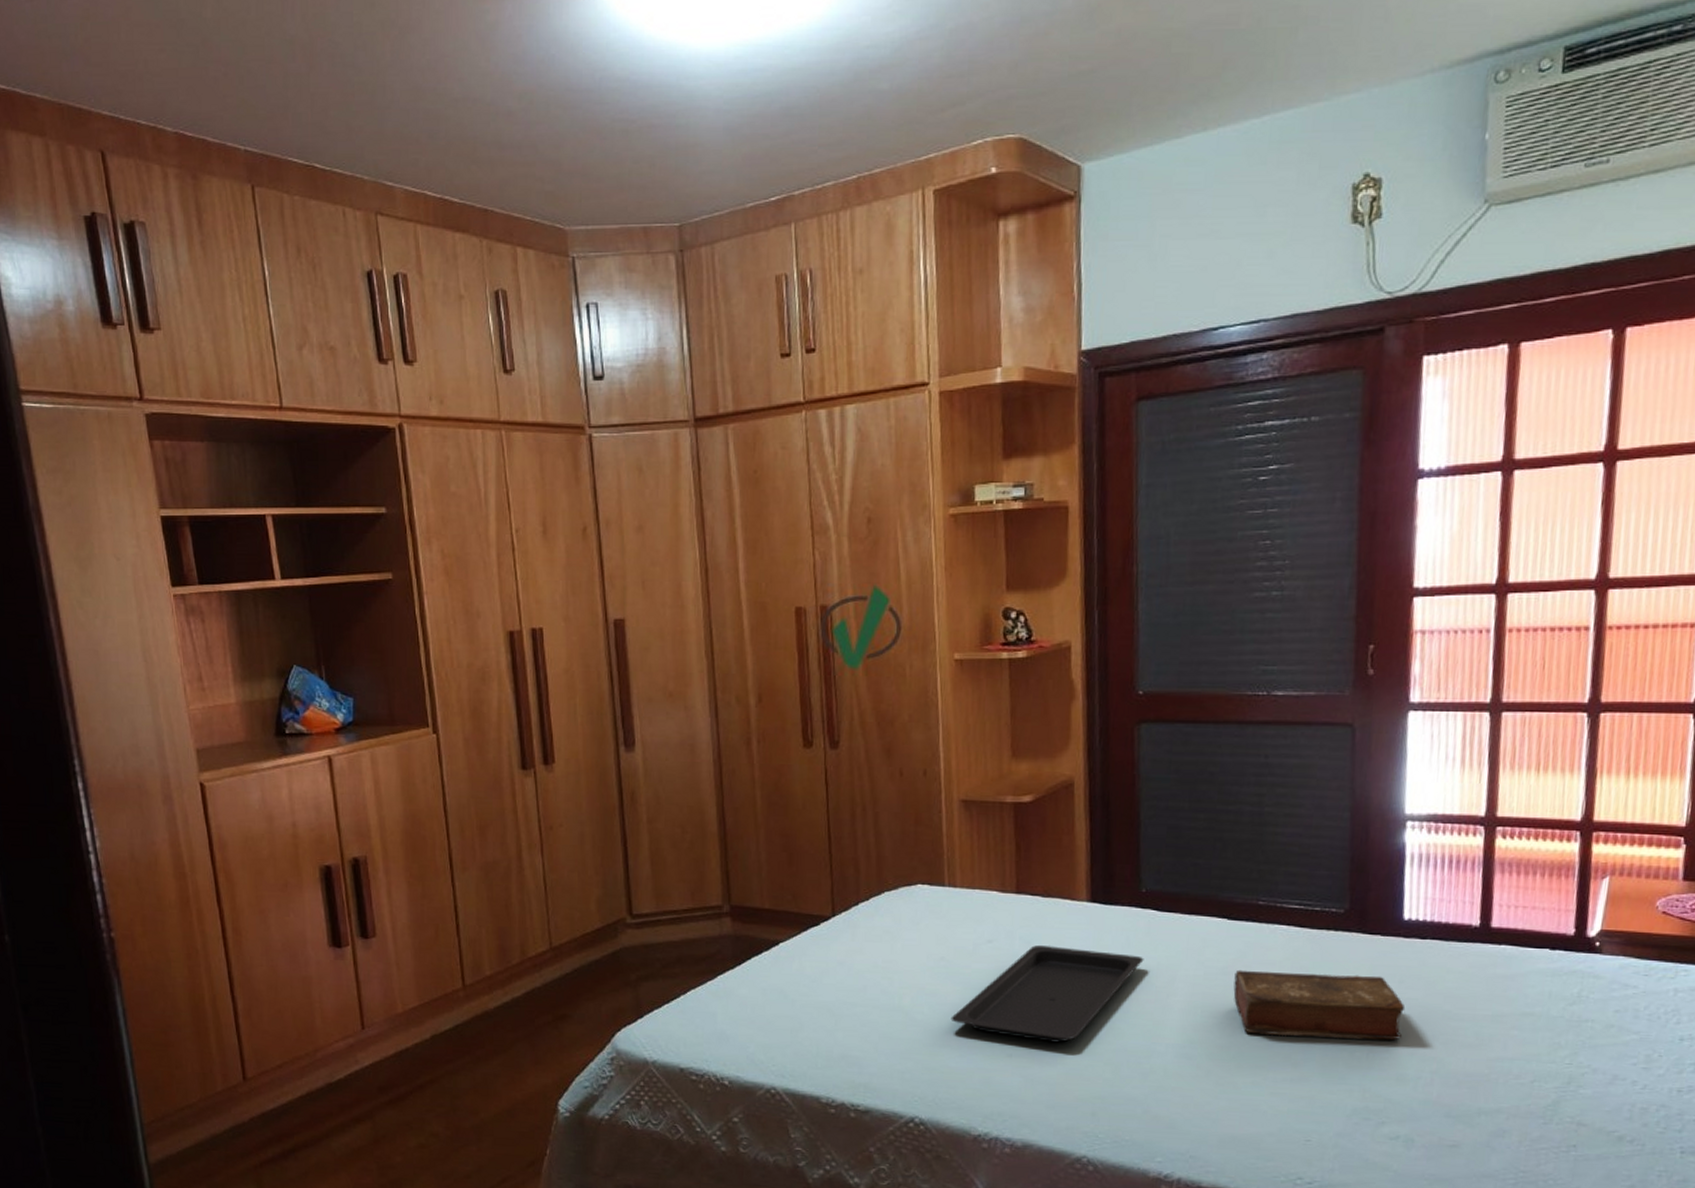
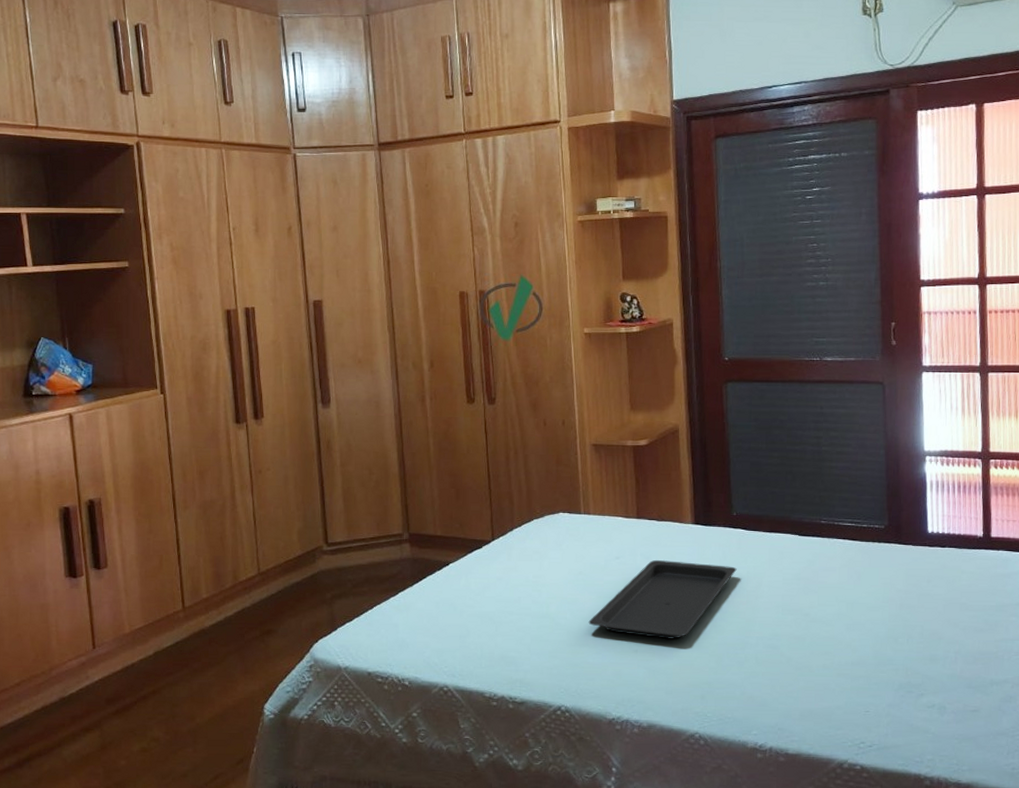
book: present [1233,969,1406,1041] -> none [805,575,933,628]

